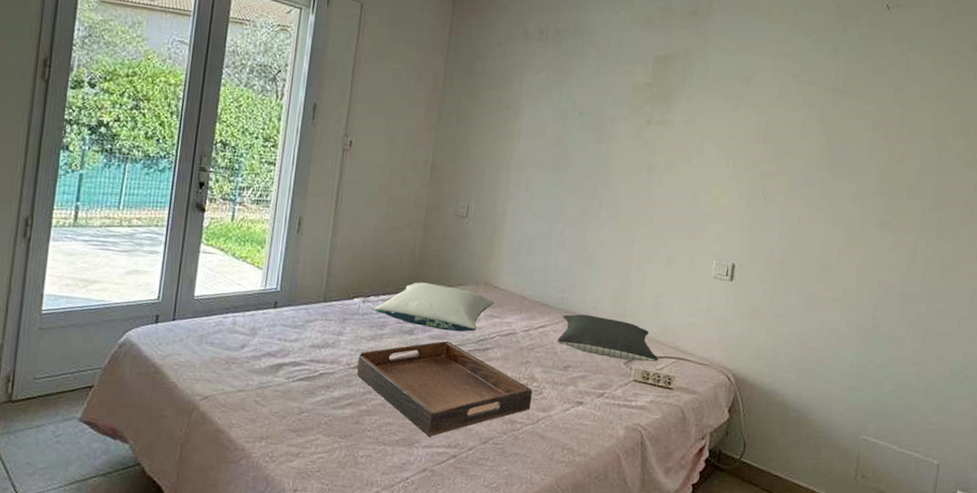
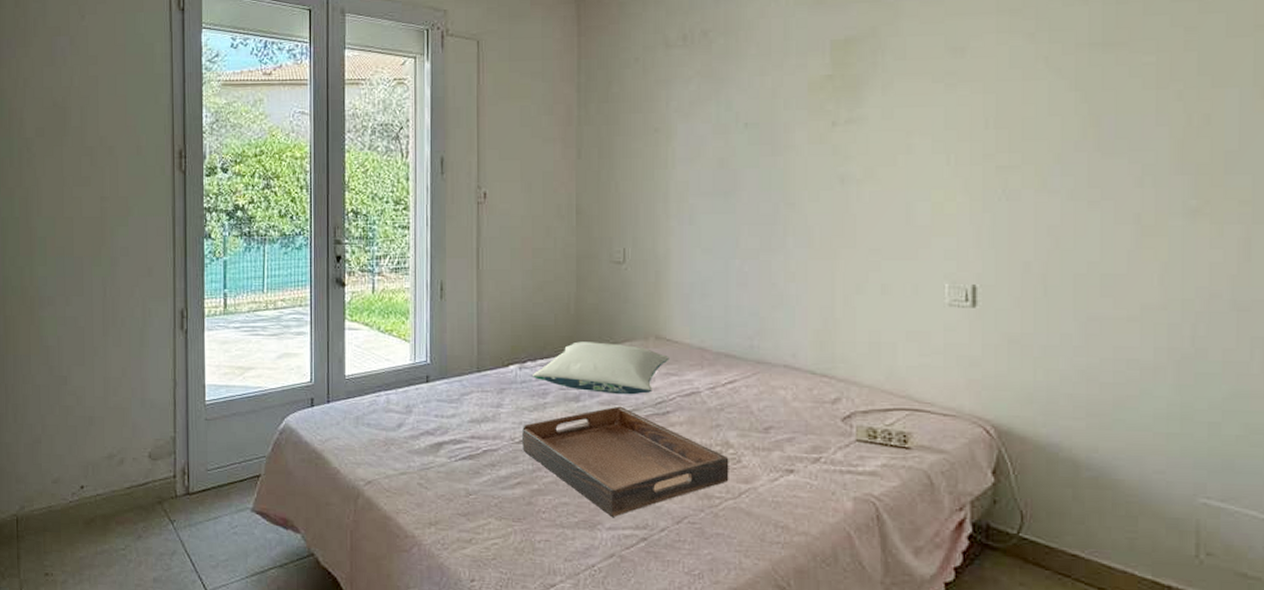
pillow: present [556,314,659,362] -> none [751,364,887,417]

